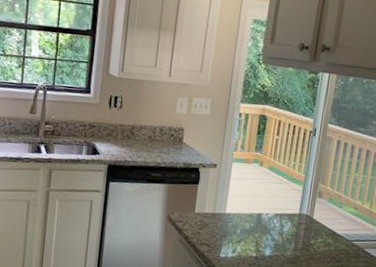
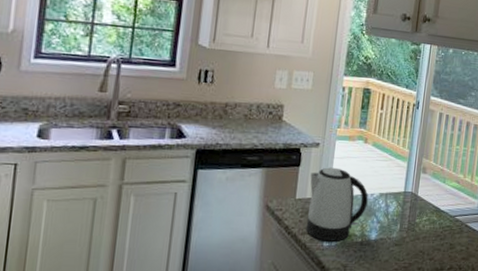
kettle: none [203,186,263,254] -> present [305,167,368,242]

